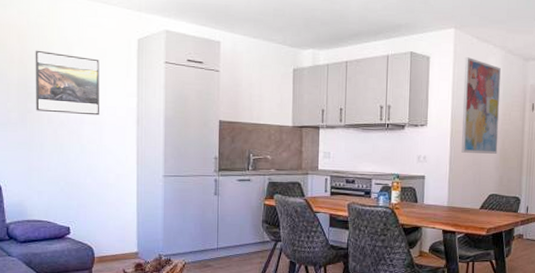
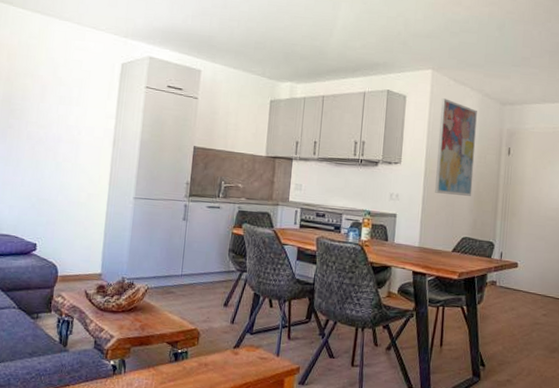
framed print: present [35,50,99,116] -> none [17,69,83,135]

